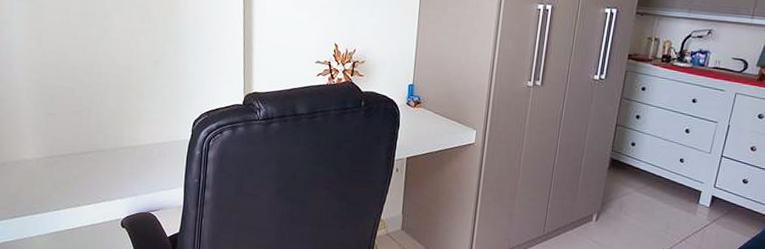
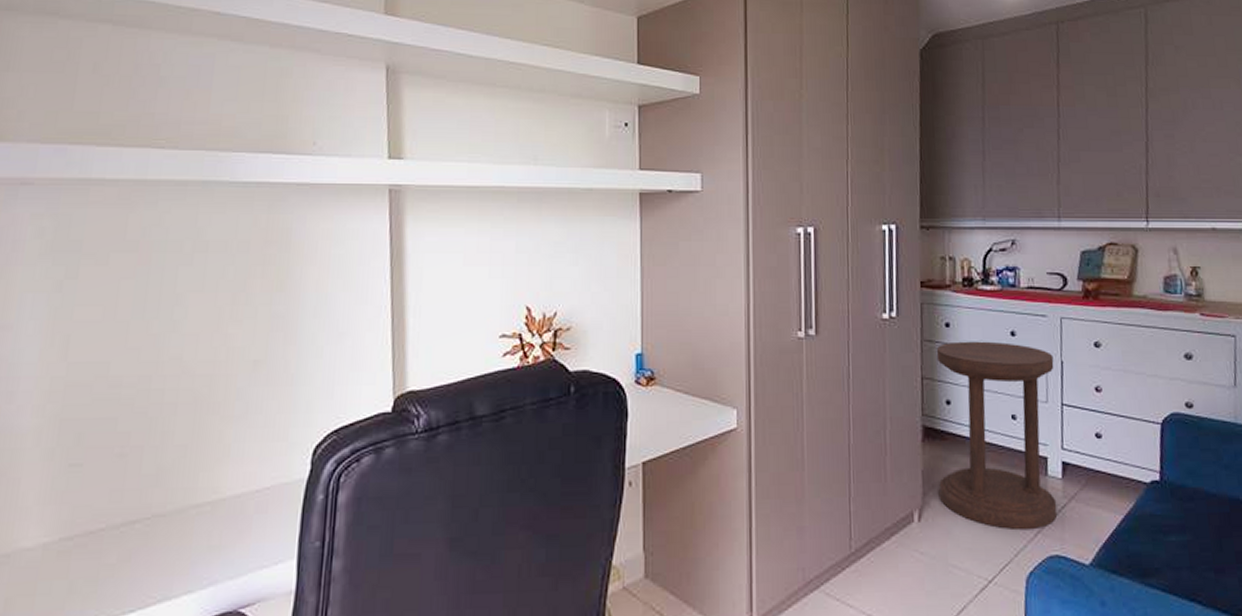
side table: none [614,101,723,238] -> present [936,341,1058,530]

